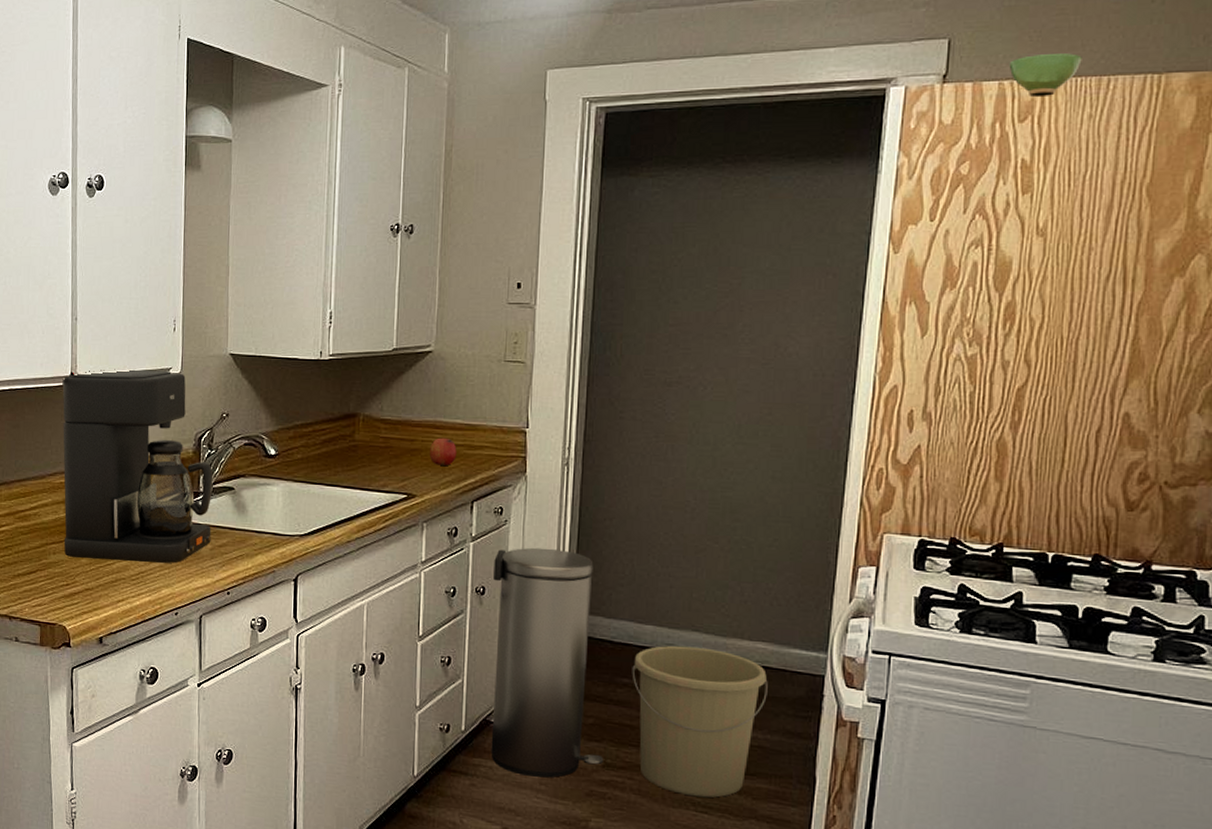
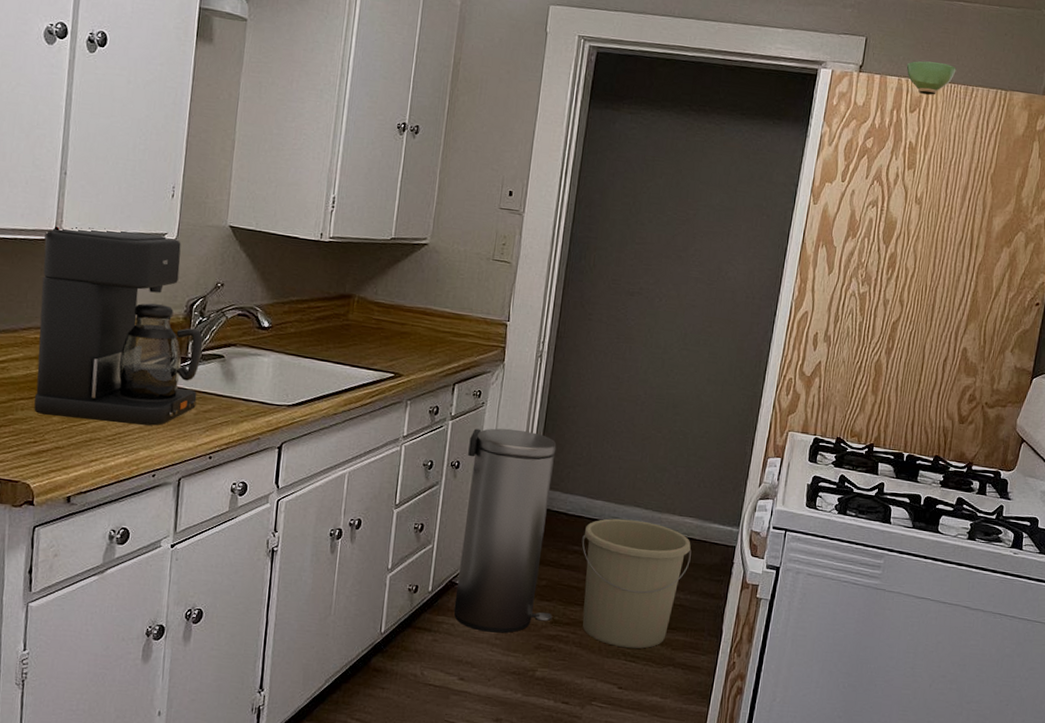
fruit: present [429,437,457,466] -> none [417,323,444,350]

